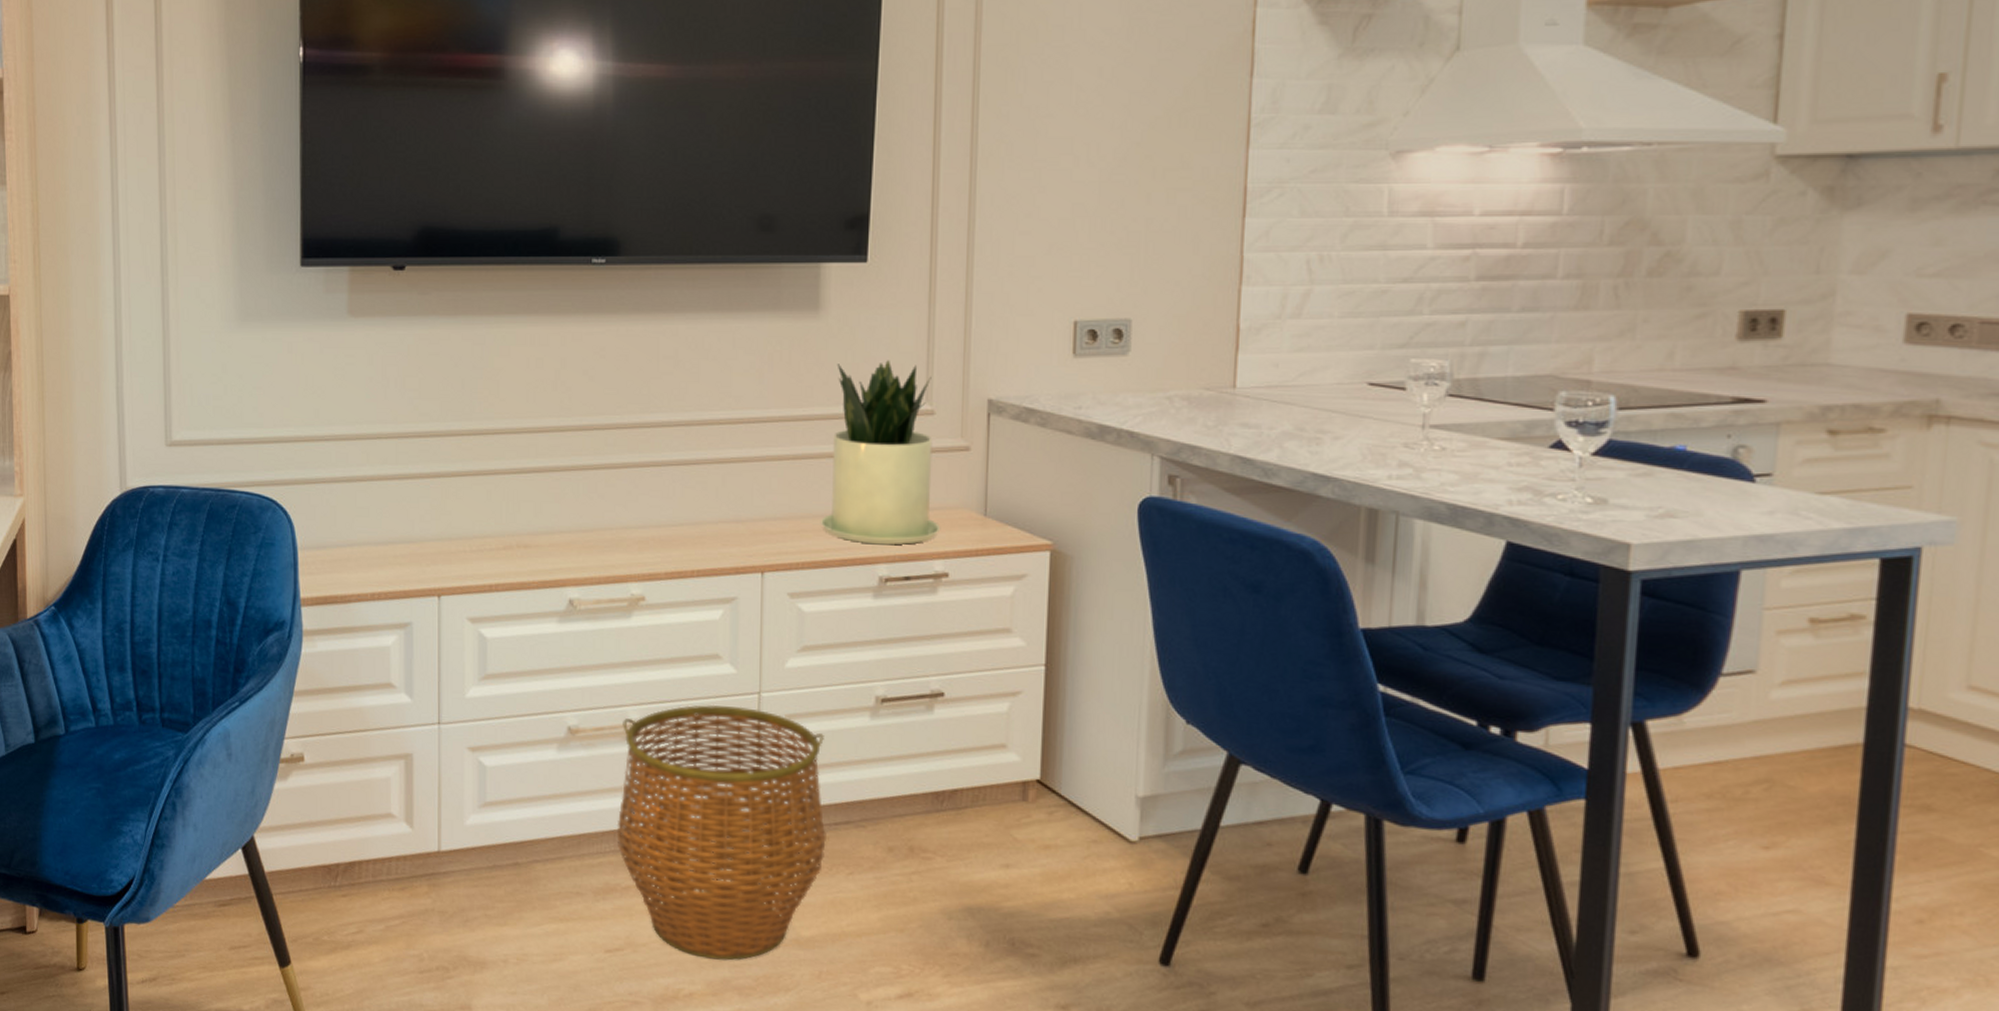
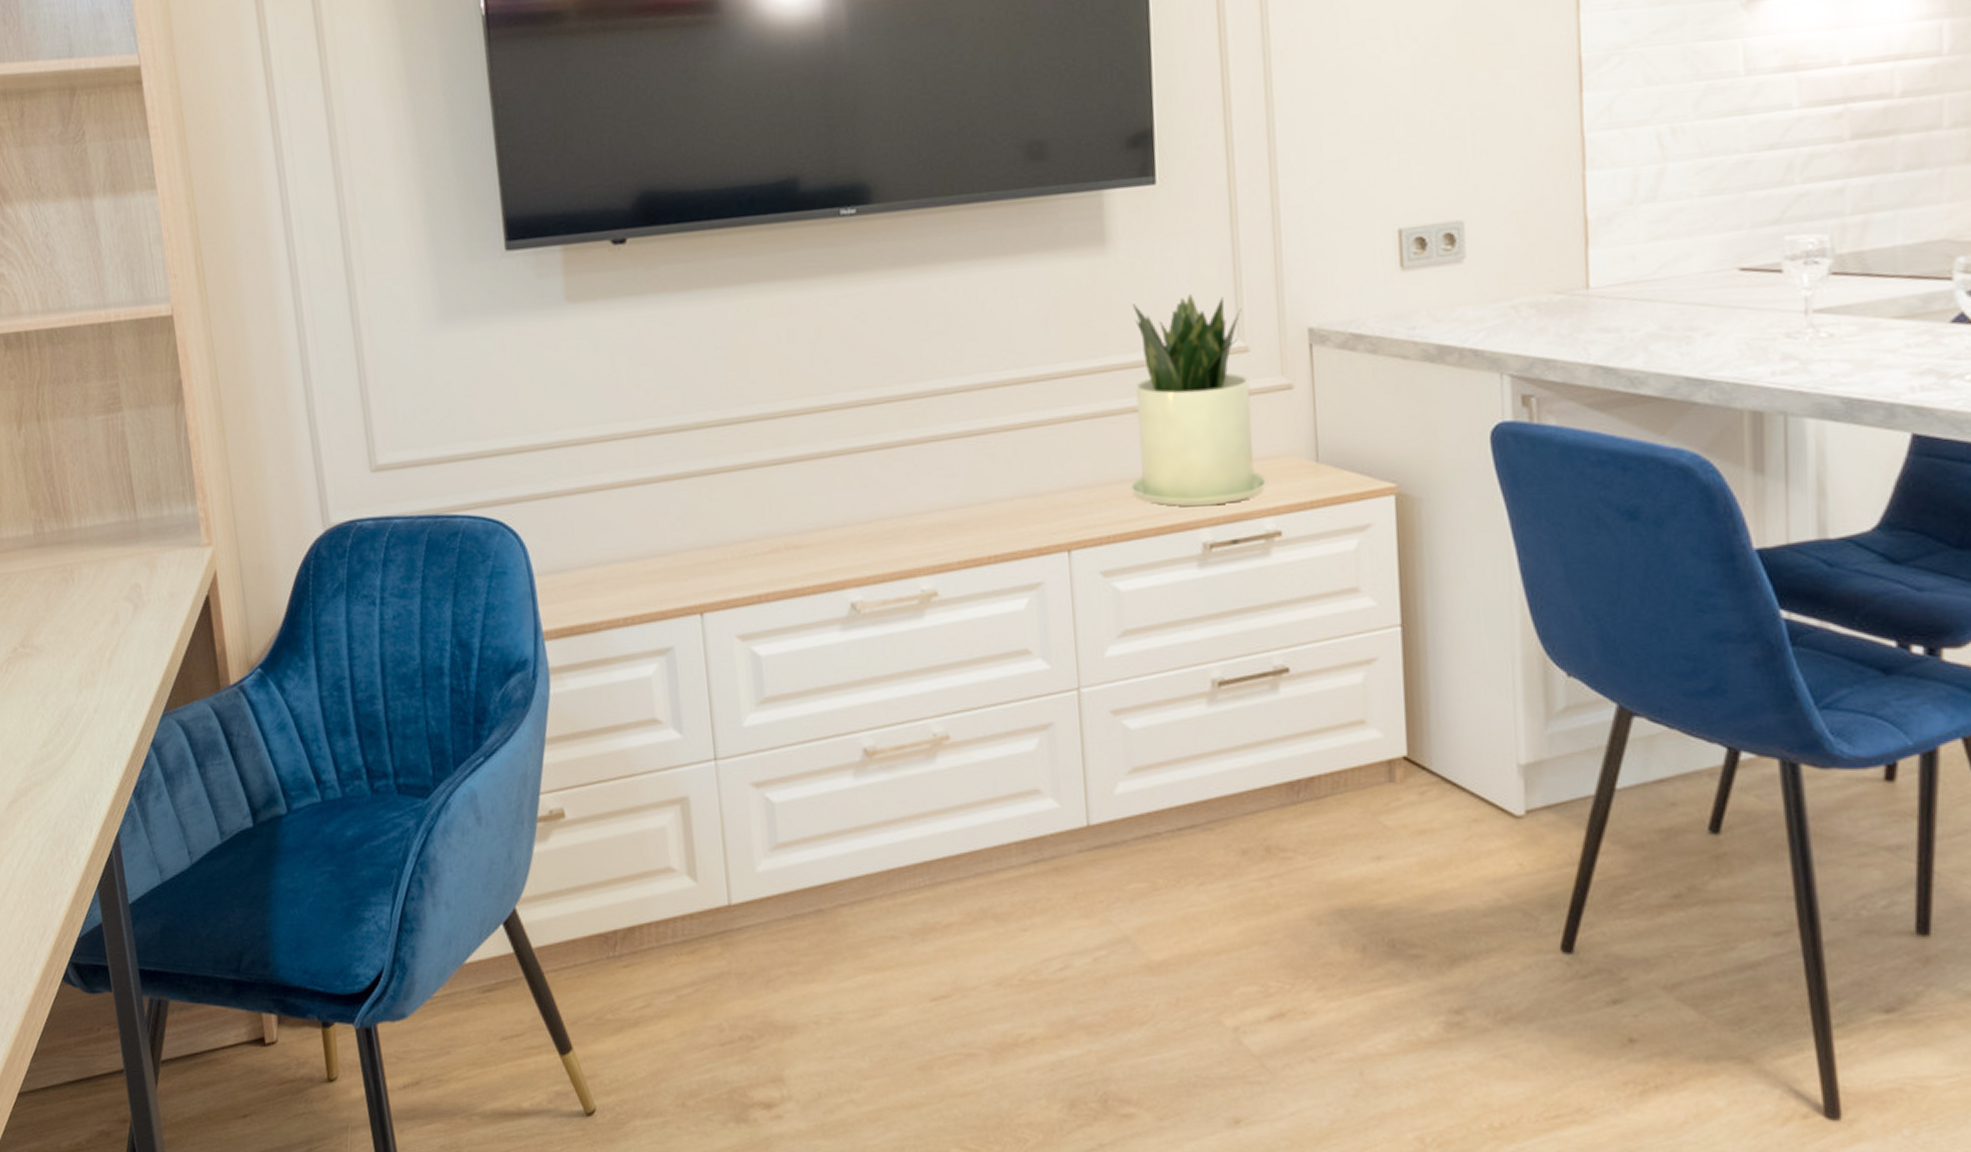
basket: present [616,704,826,960] -> none [925,706,1171,997]

